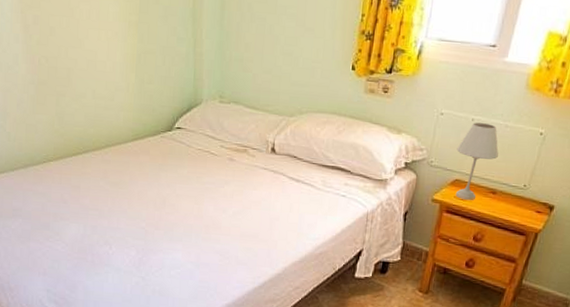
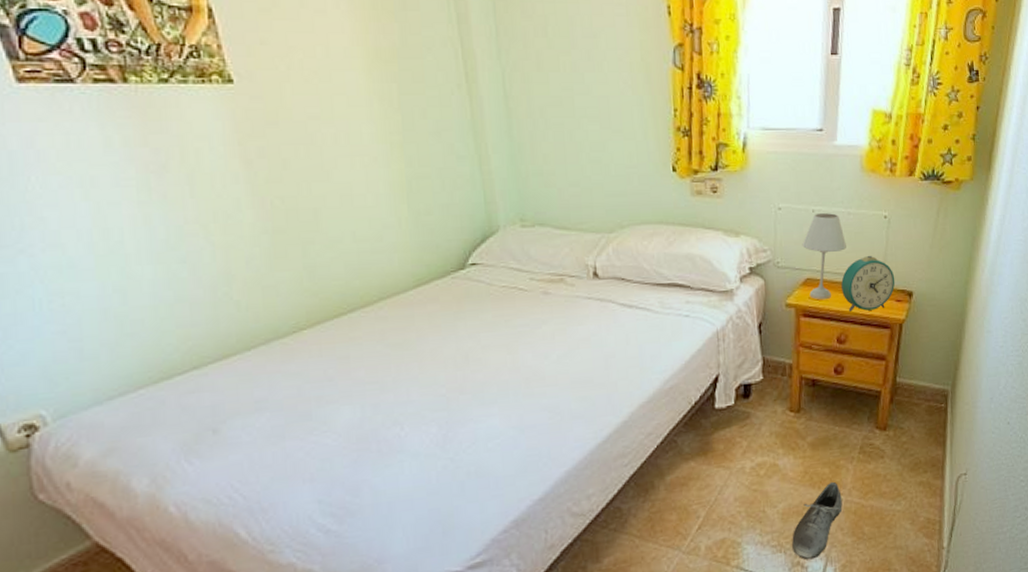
alarm clock: none [486,167,540,217] -> present [841,256,895,312]

